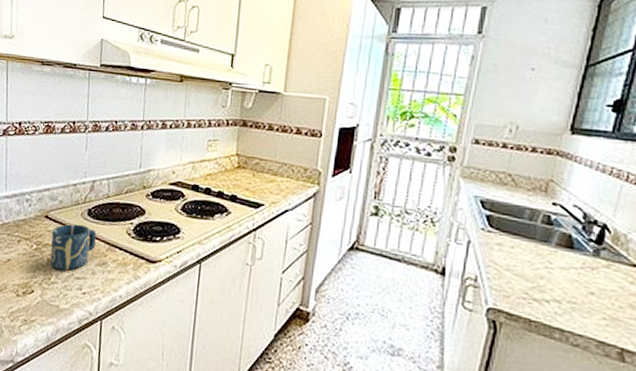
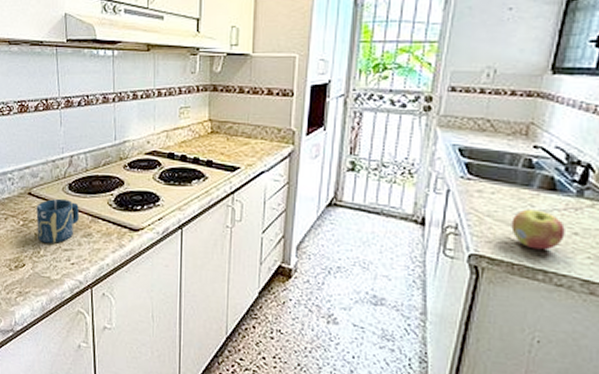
apple: none [529,265,582,308] -> present [511,209,565,250]

